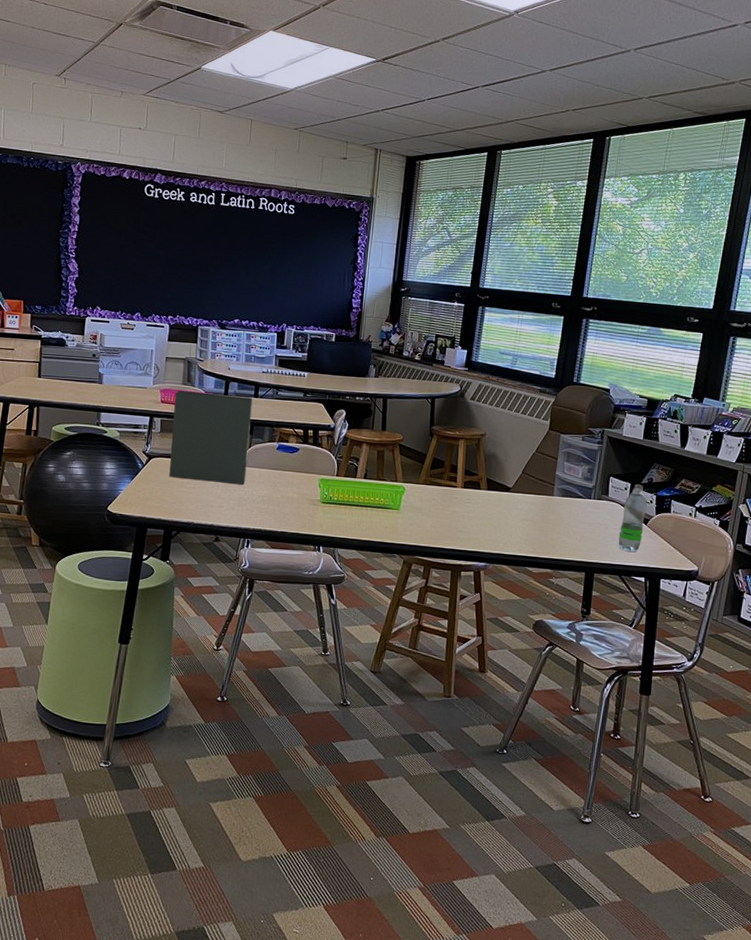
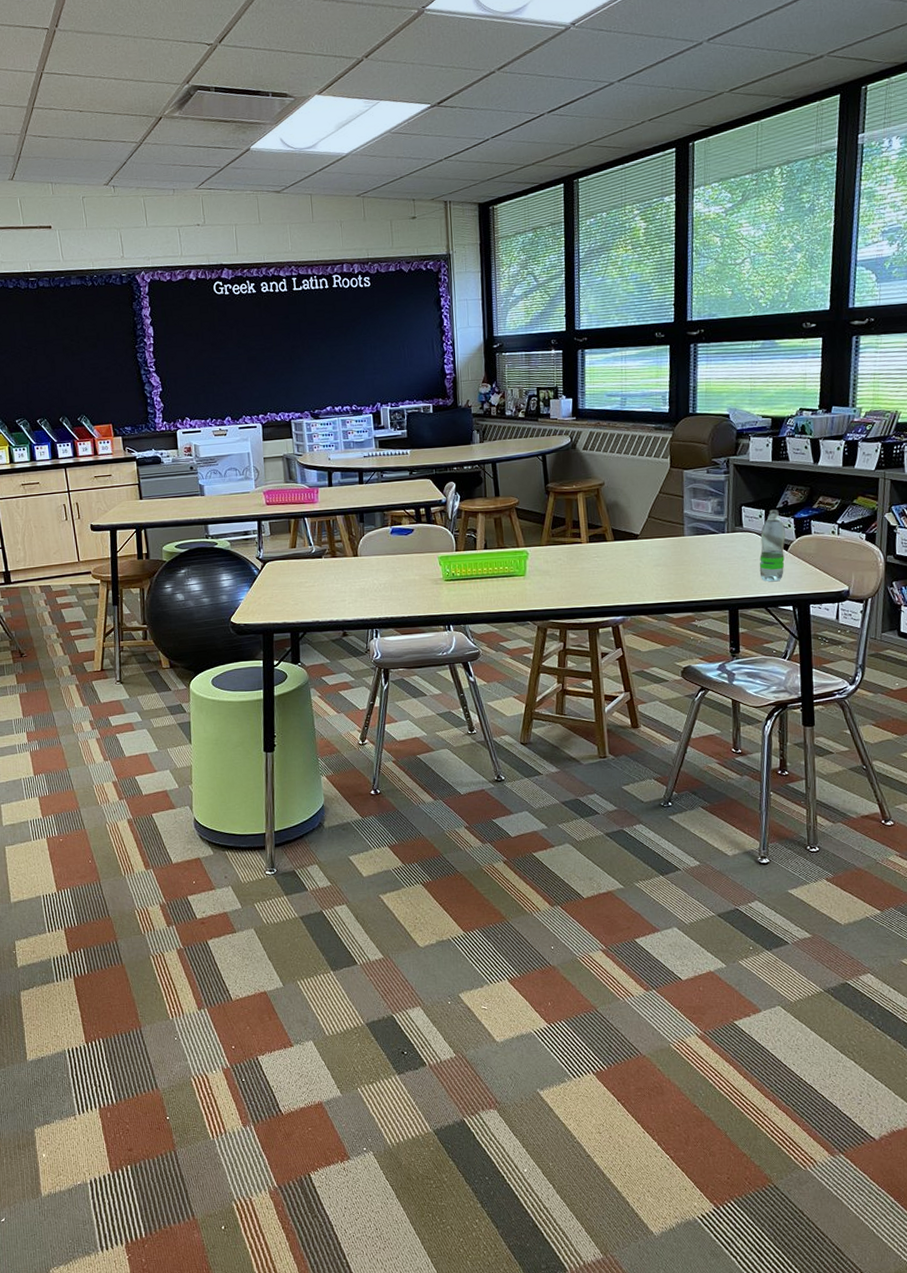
binder: present [169,391,253,484] -> none [278,485,364,579]

